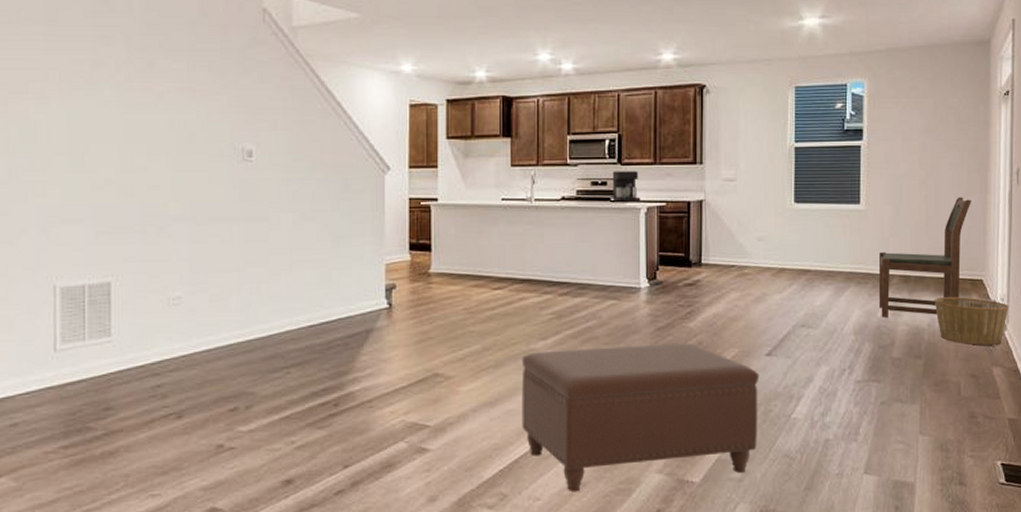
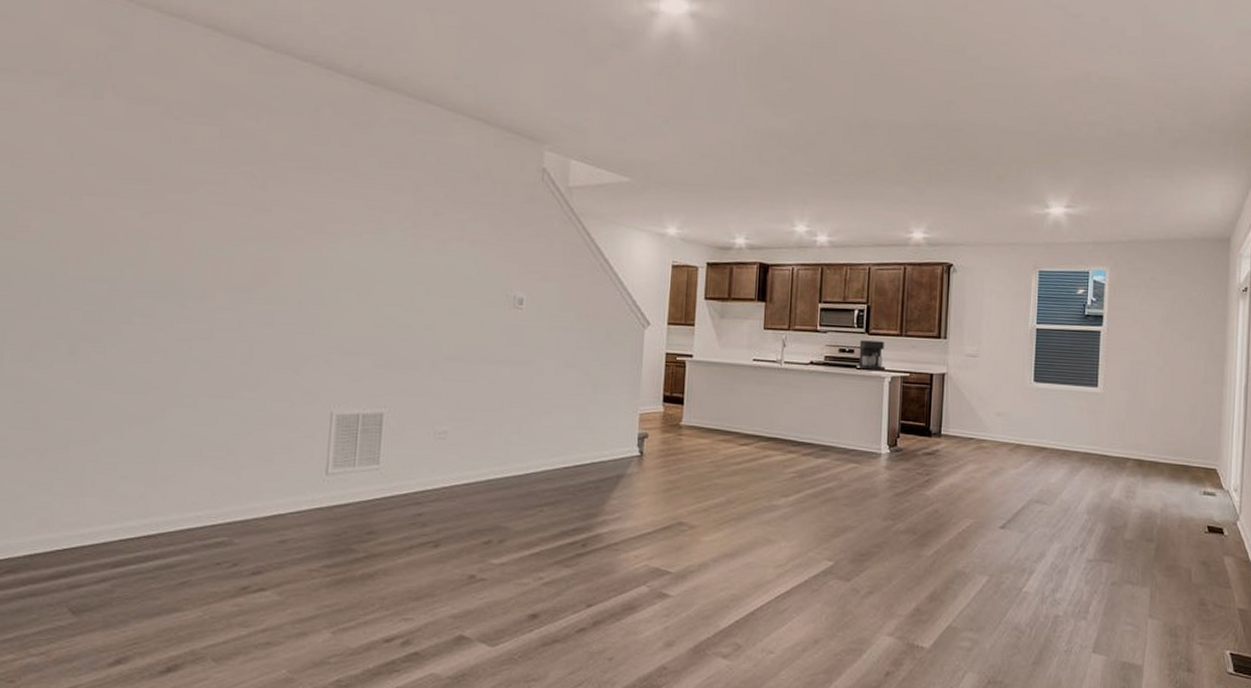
ottoman: present [521,343,760,492] -> none [759,508,993,648]
dining chair: present [878,197,971,318] -> none [1112,386,1207,500]
basket: present [934,297,1009,346] -> none [1167,483,1242,535]

